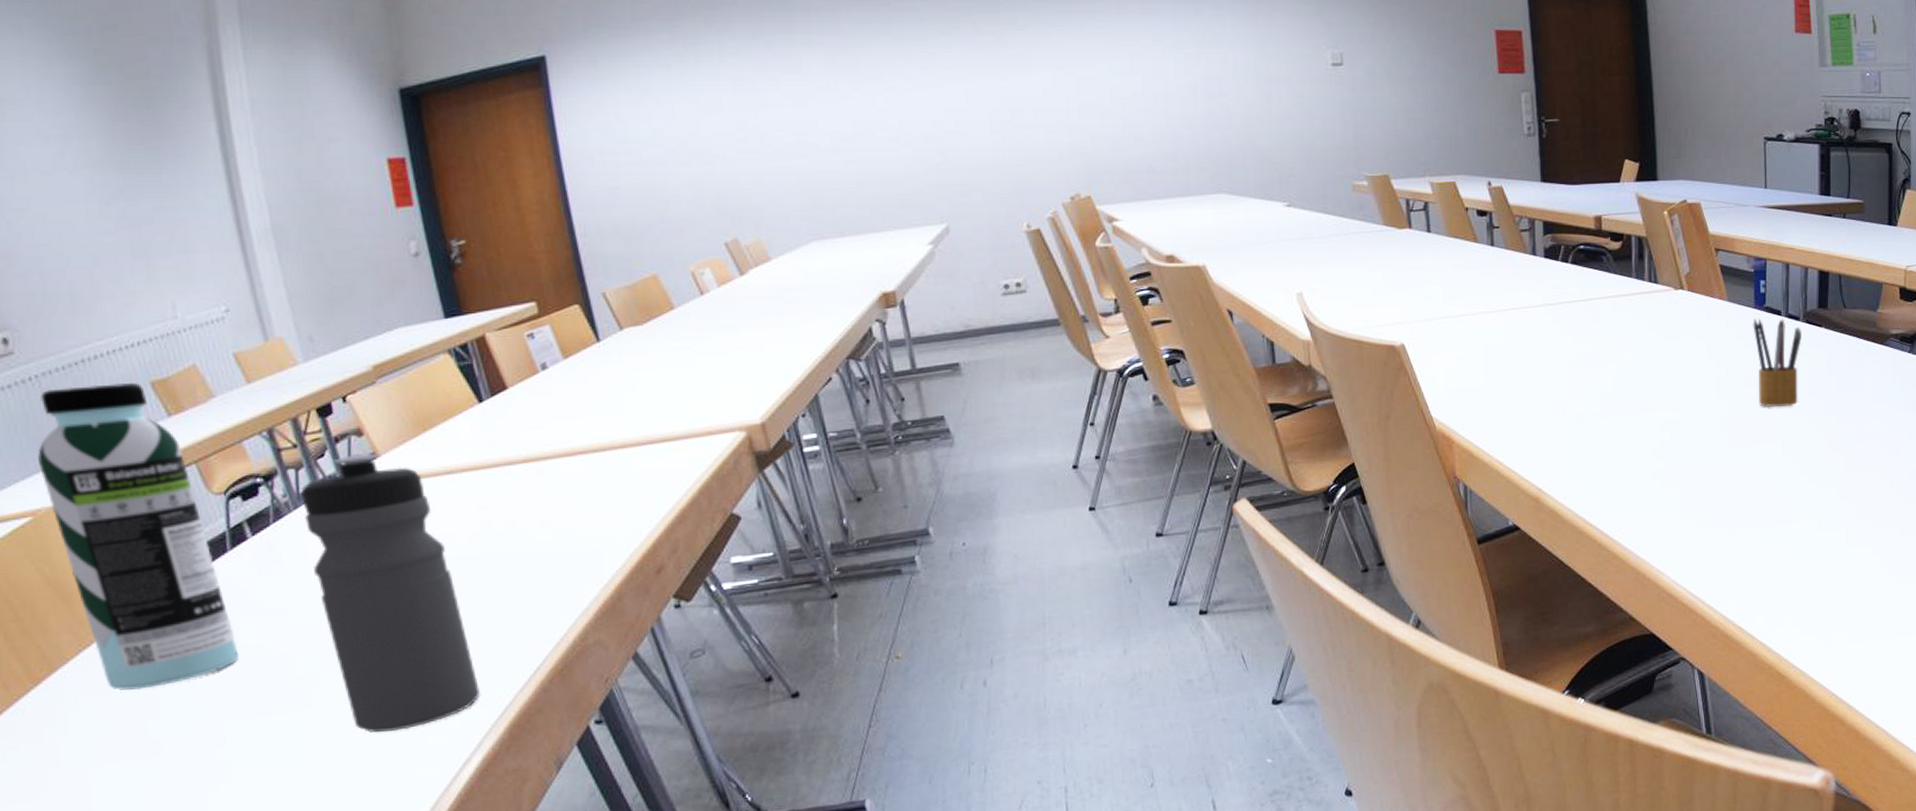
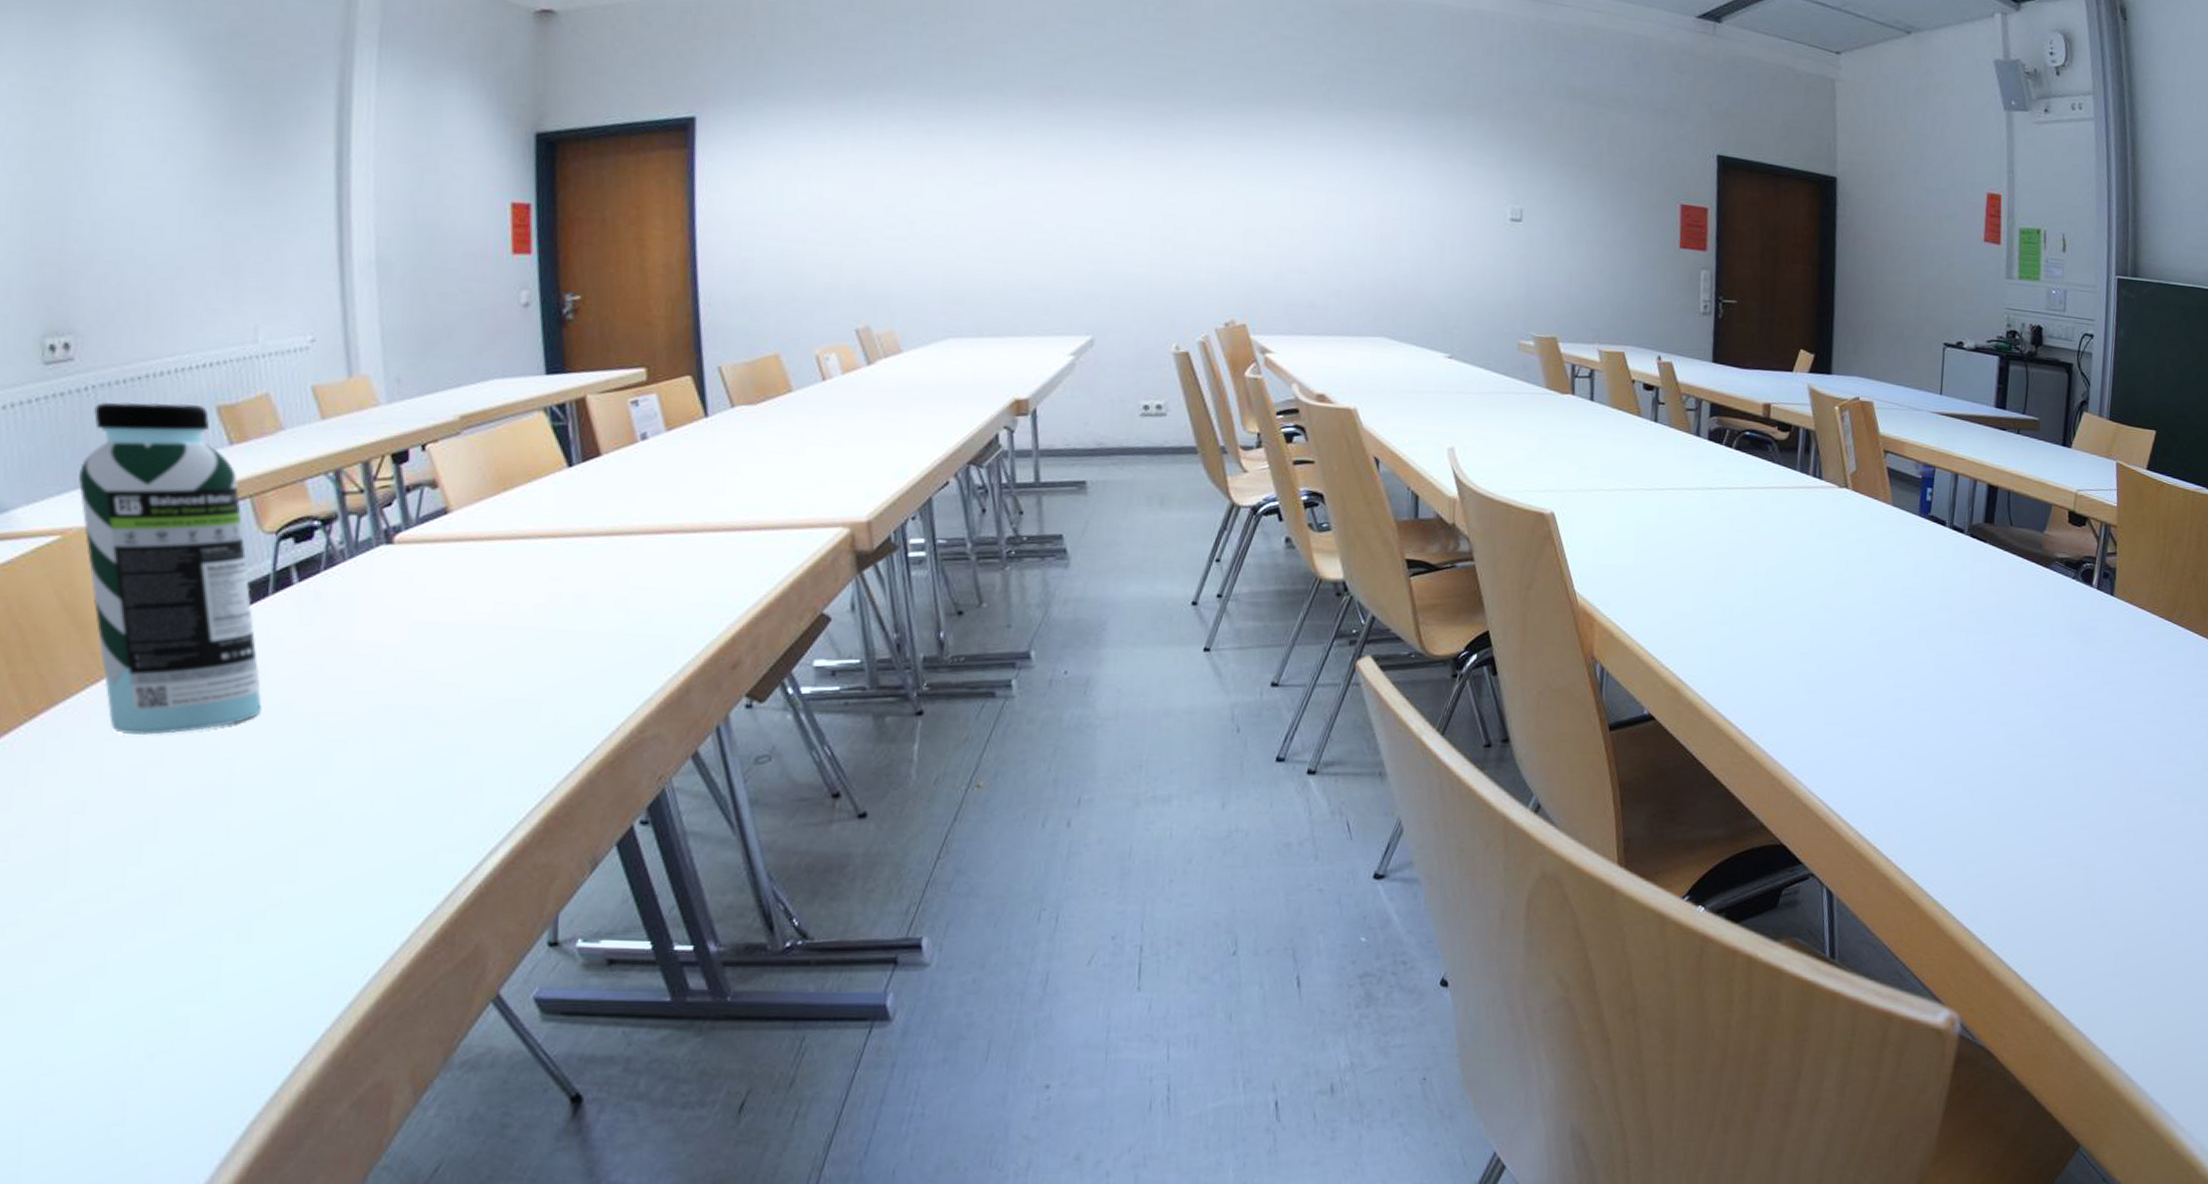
water bottle: present [301,453,480,733] -> none [358,506,520,811]
pencil box: present [1753,318,1802,408] -> none [1915,526,1965,622]

